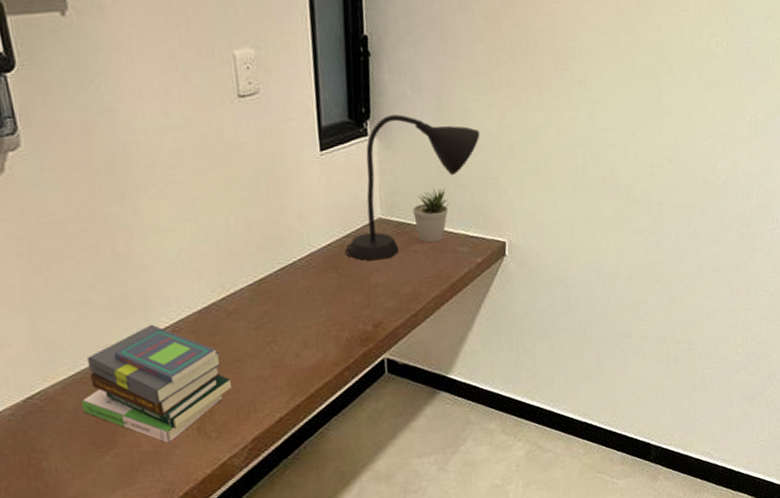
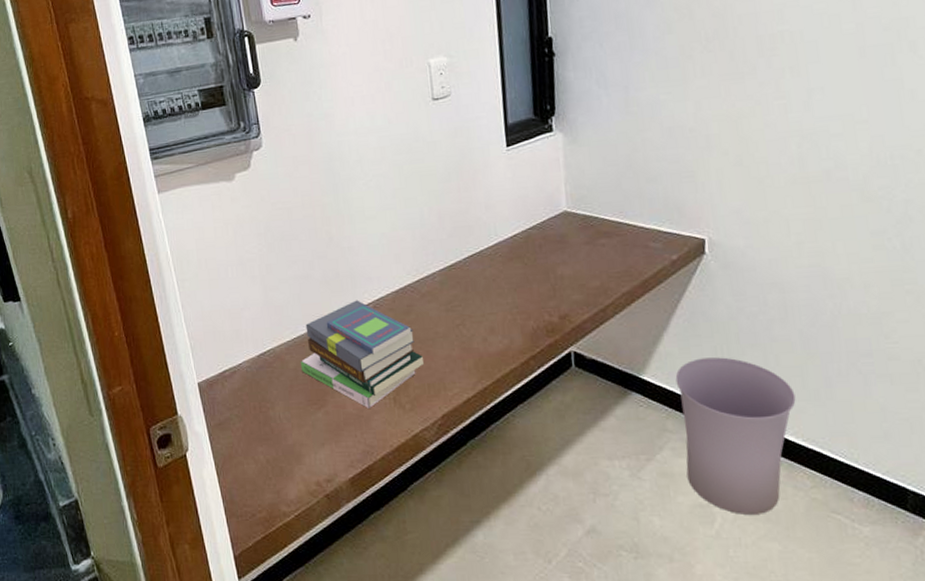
desk lamp: present [345,114,480,261] -> none [531,110,673,253]
potted plant: present [413,188,450,244] -> none [600,182,640,238]
waste bin: none [478,350,574,488] -> present [675,357,796,514]

